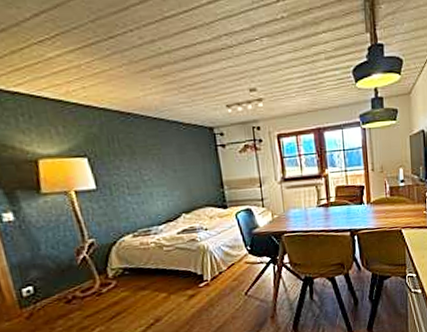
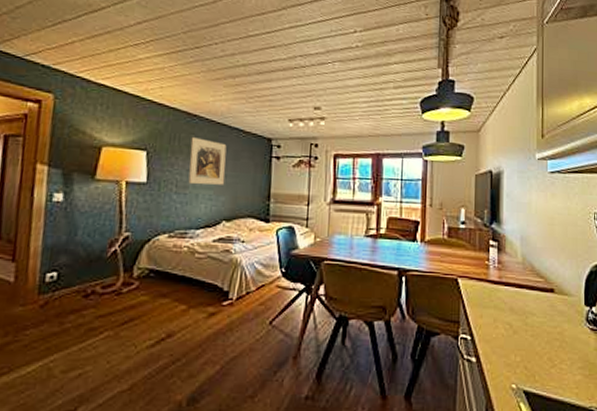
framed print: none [130,136,176,184] -> present [188,136,227,185]

